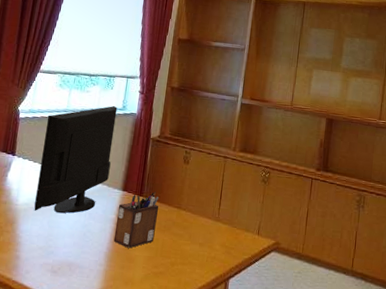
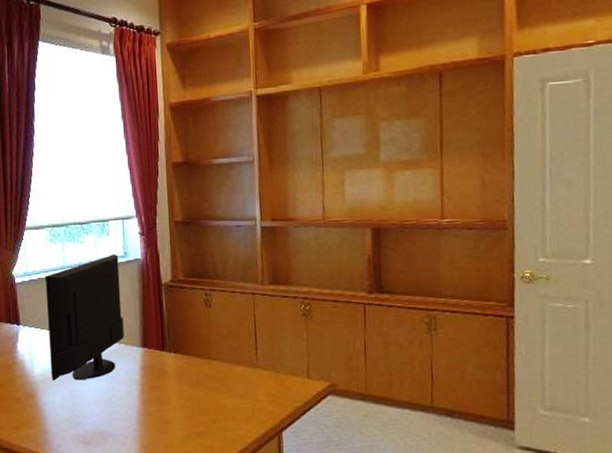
desk organizer: present [113,191,159,248] -> none [141,343,188,409]

